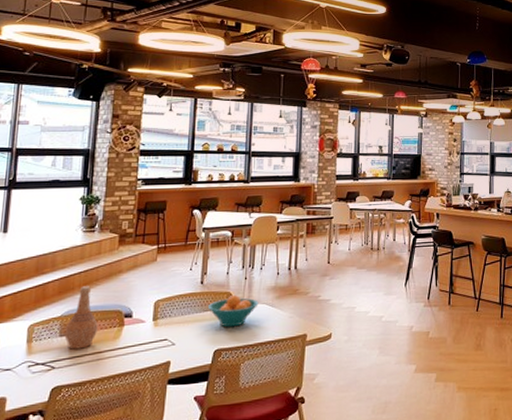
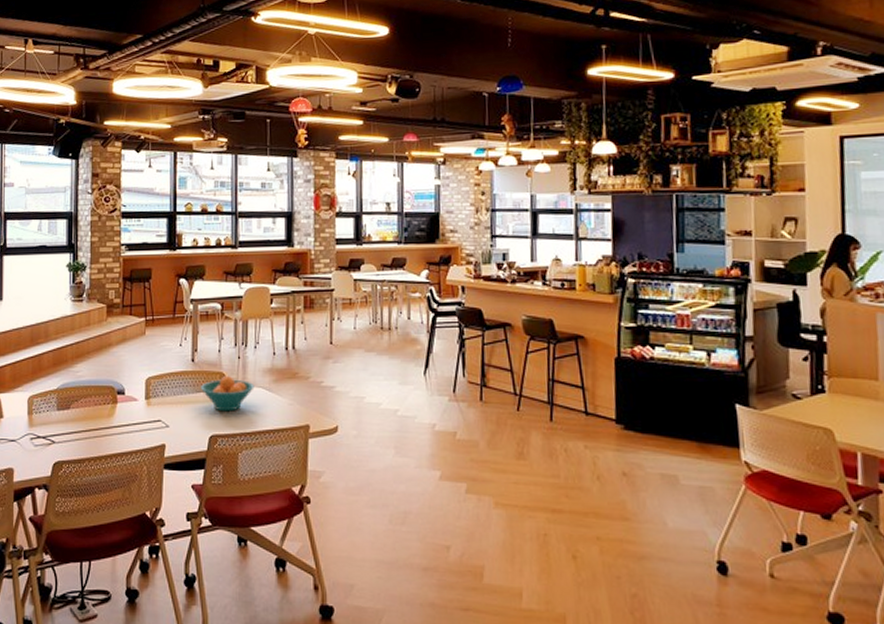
vase: present [64,286,98,350] -> none [61,359,92,425]

